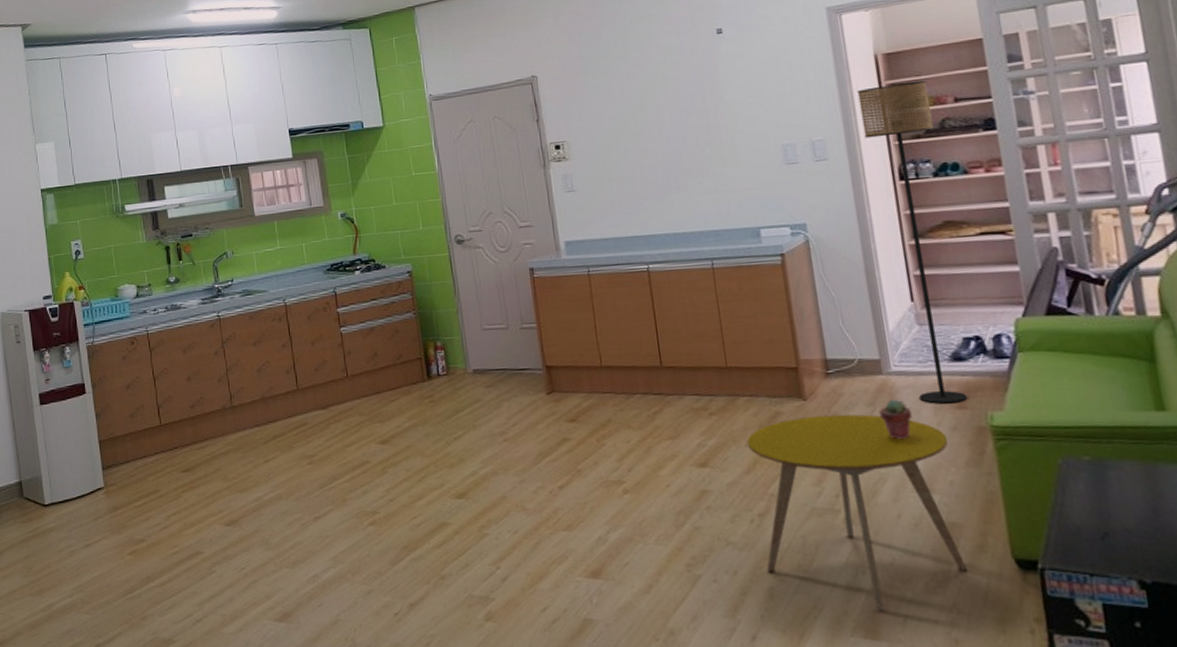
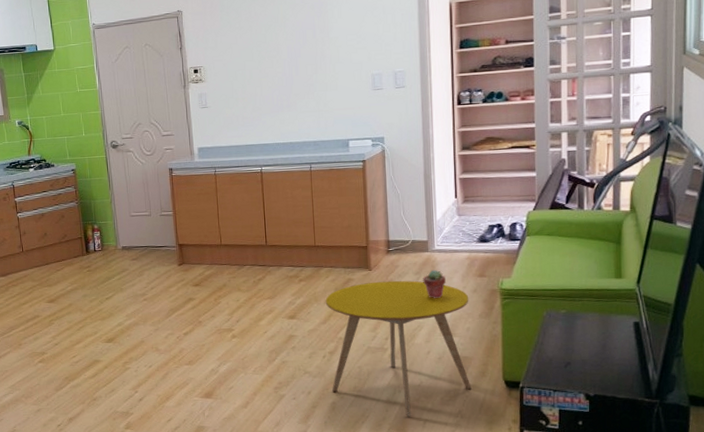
floor lamp: present [857,80,967,404] -> none [433,25,488,273]

